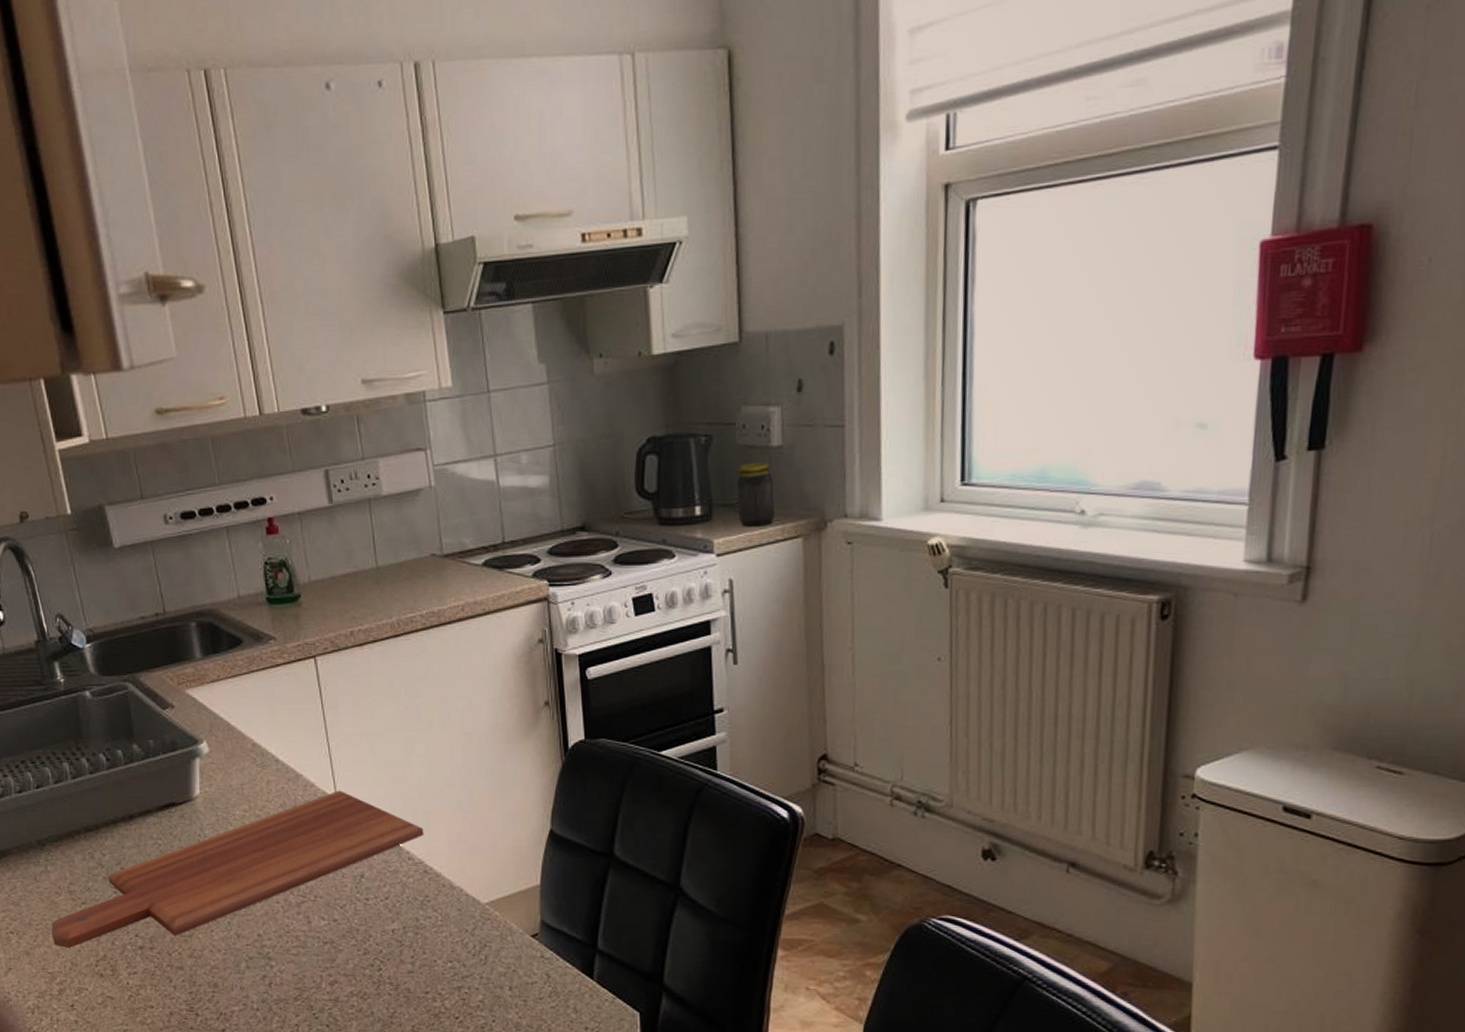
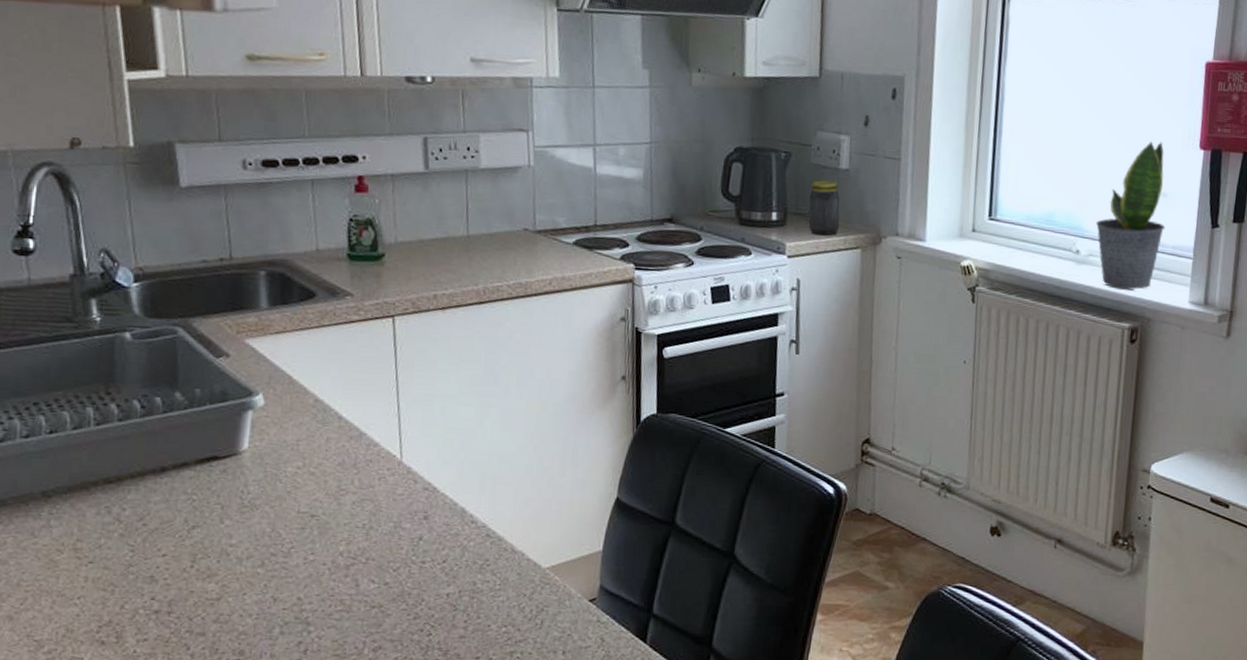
cutting board: present [51,790,424,948] -> none [45,451,491,612]
potted plant: none [1106,356,1207,553] -> present [1095,141,1166,290]

